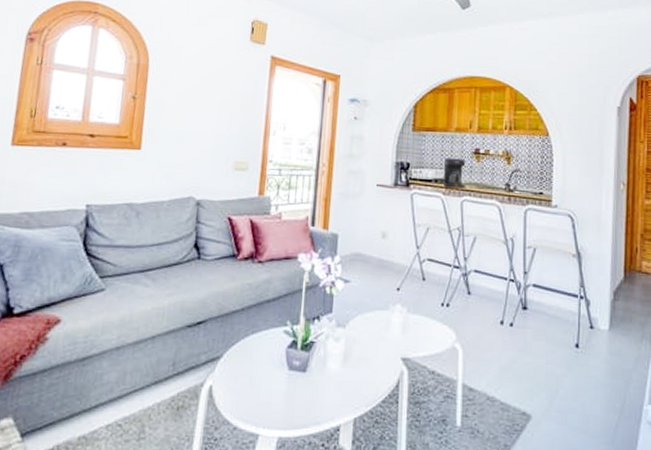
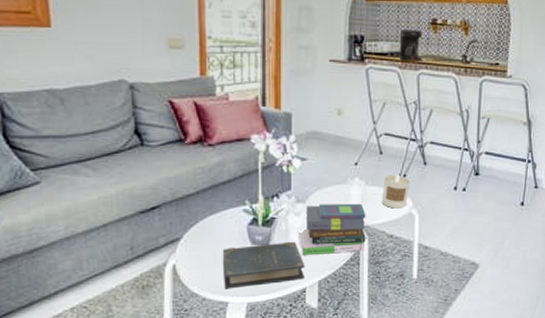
book: none [257,369,341,419] -> present [222,241,305,289]
books: none [336,330,407,388] -> present [298,203,366,256]
candle: none [423,303,454,341] -> present [381,174,411,209]

